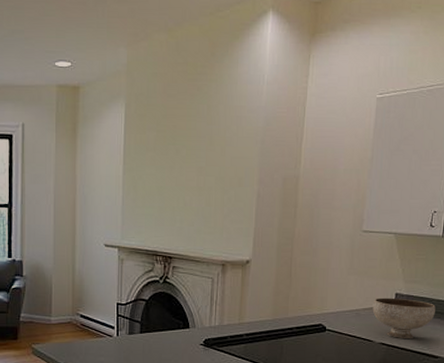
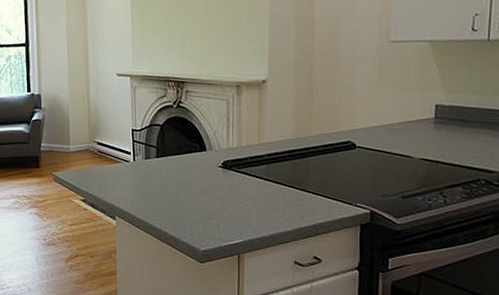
bowl: present [372,297,436,338] -> none [409,109,486,153]

